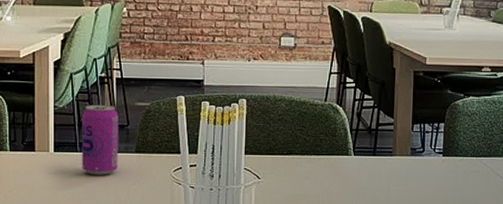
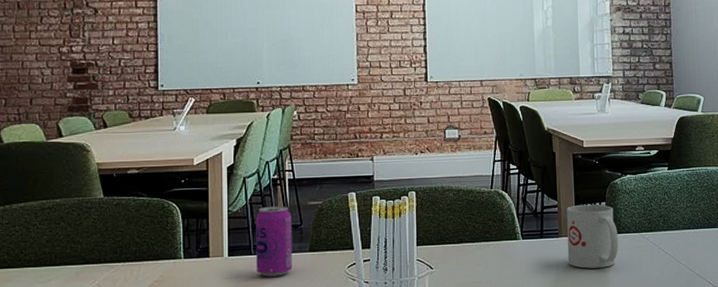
mug: none [399,124,454,190] -> present [567,204,618,269]

